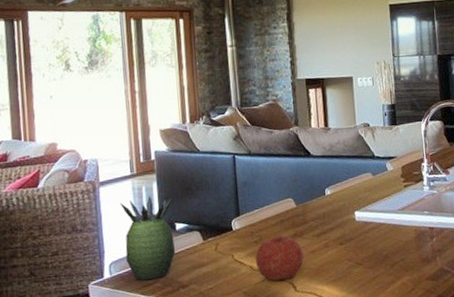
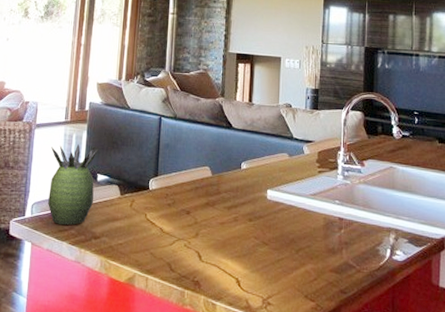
fruit: present [256,231,304,281] -> none [166,197,212,247]

